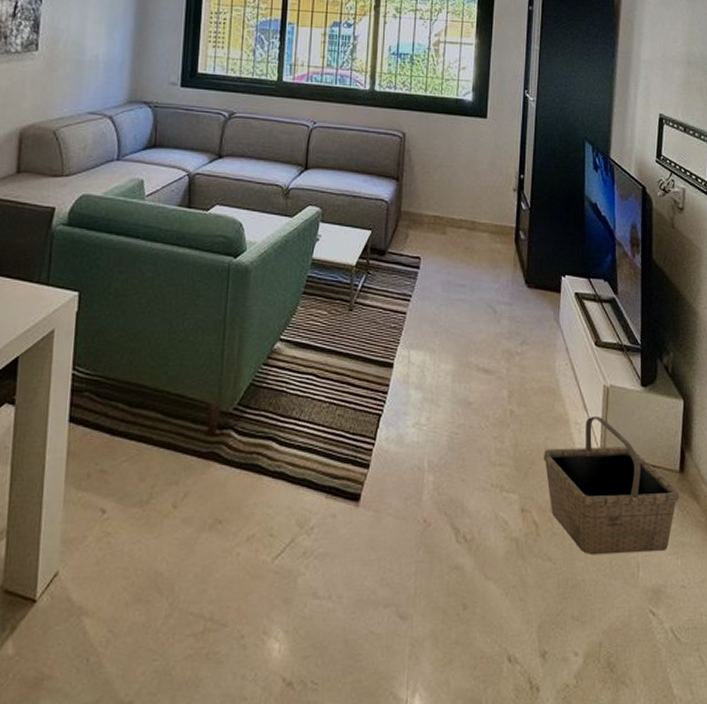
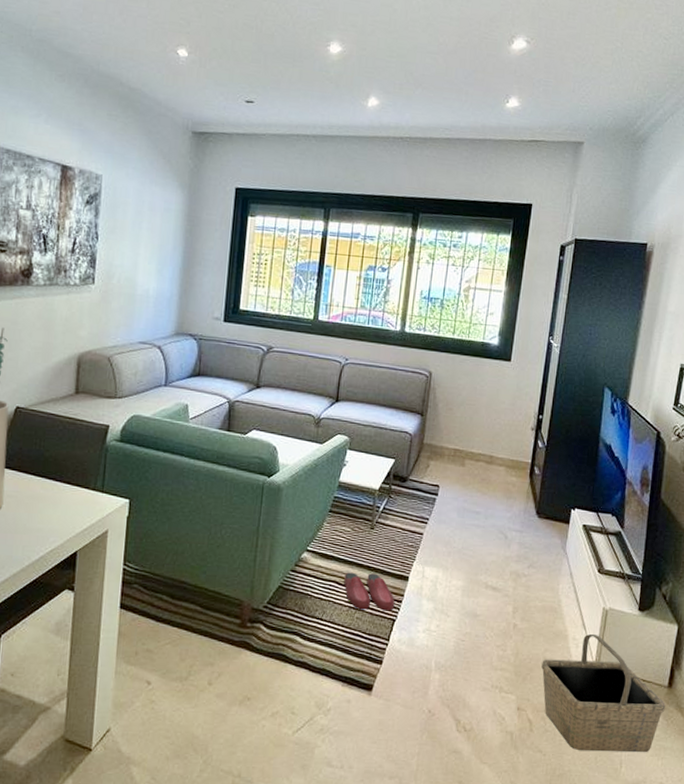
slippers: none [322,362,380,406] -> present [344,572,395,611]

